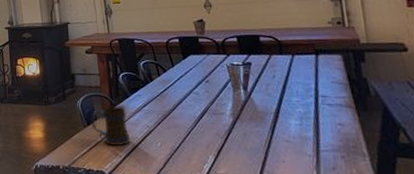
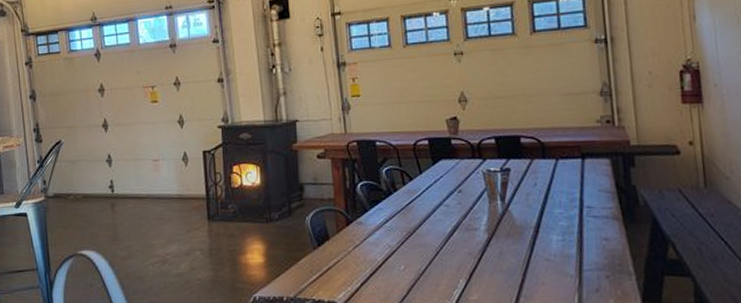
beer mug: present [90,106,130,145] -> none [321,222,368,270]

